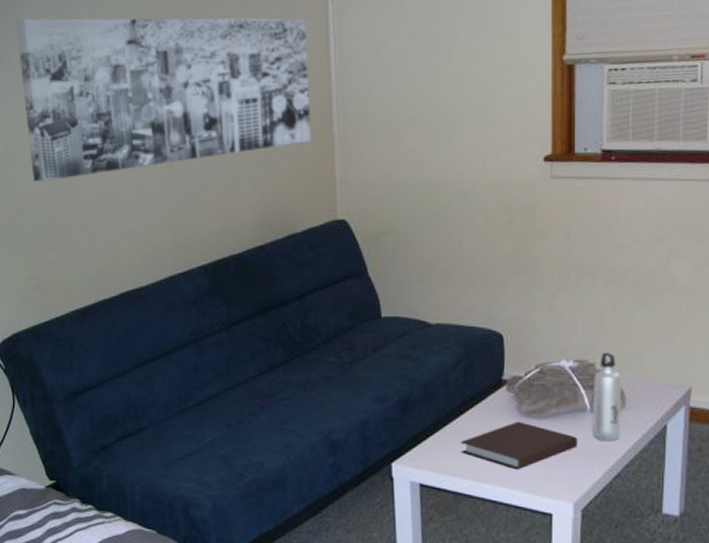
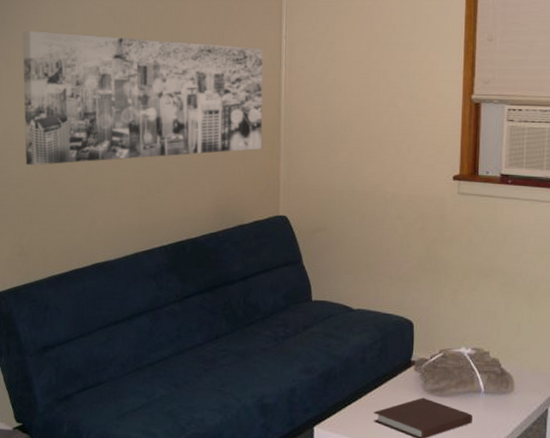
water bottle: present [594,352,621,442] -> none [486,343,511,420]

